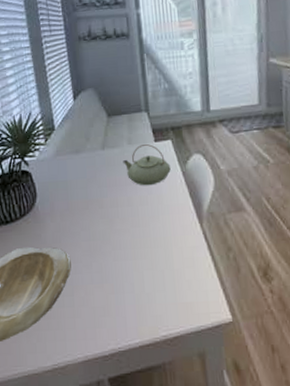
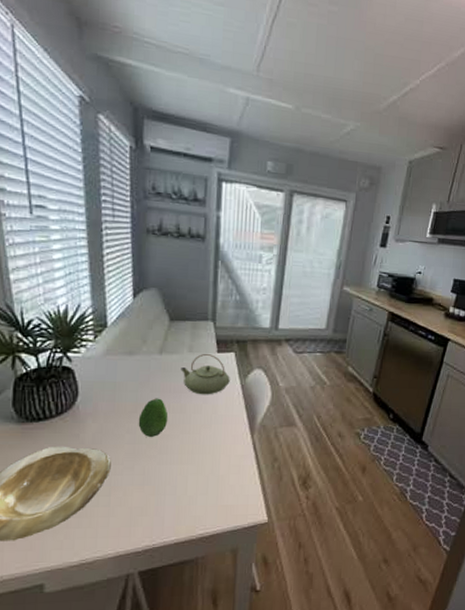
fruit: none [90,193,118,233] -> present [138,398,169,437]

